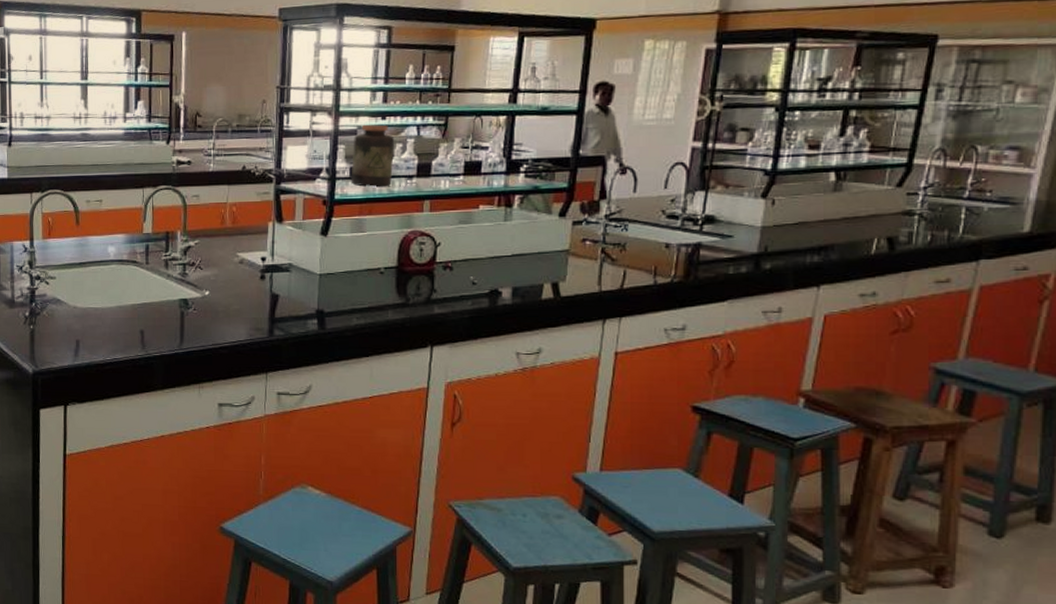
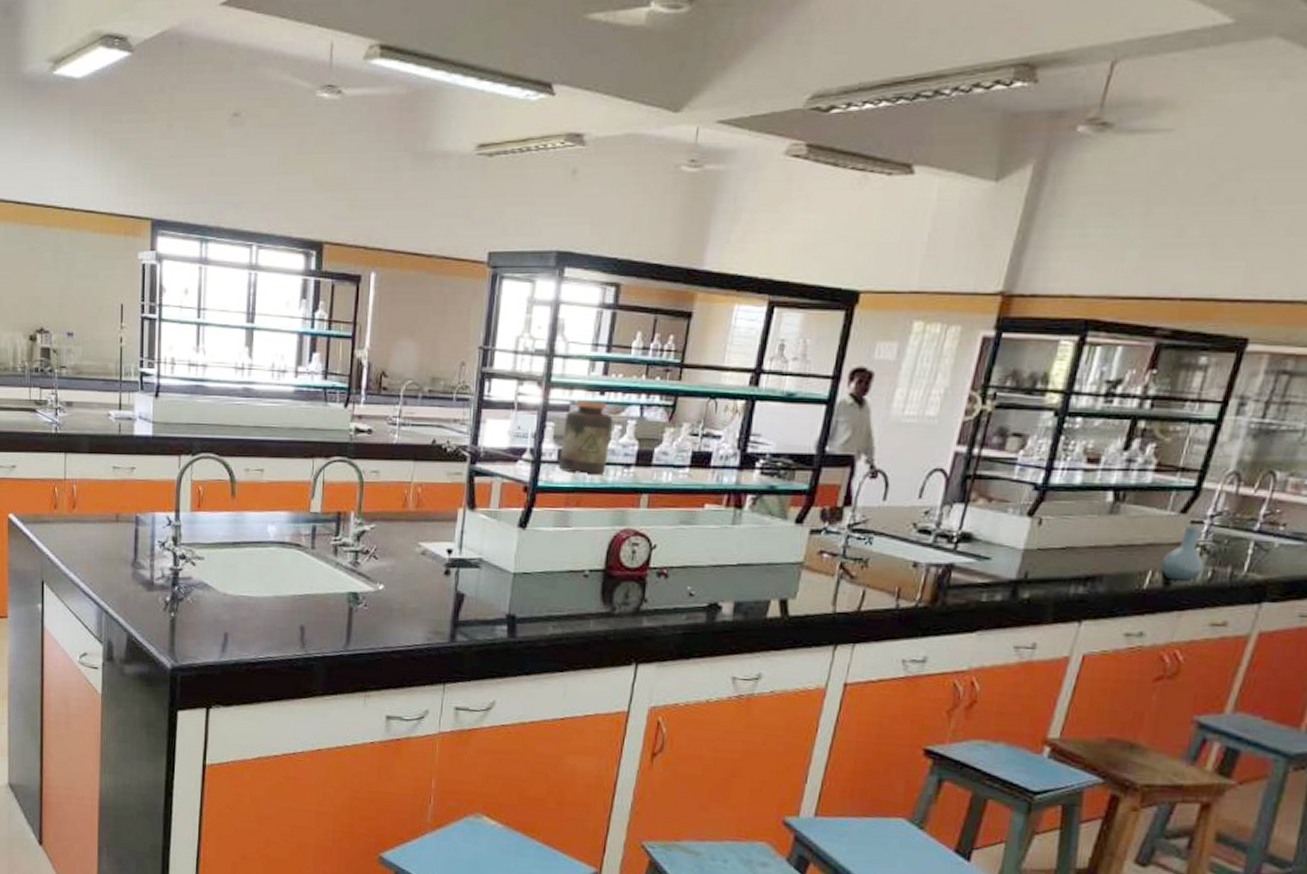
flask: none [885,198,923,246] -> present [1161,527,1204,582]

